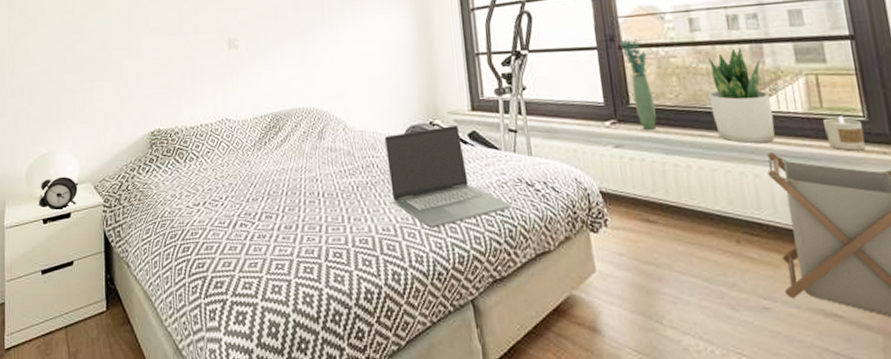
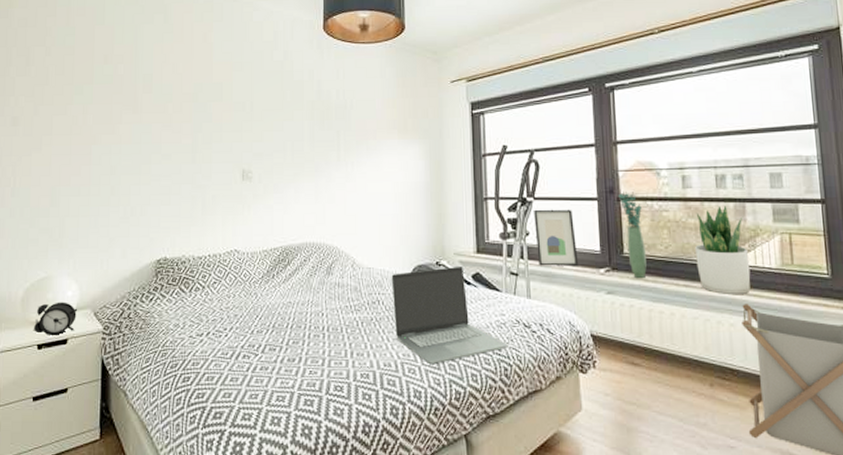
picture frame: none [529,60,582,122] -> present [534,209,579,266]
candle: present [823,116,865,151] -> none [793,272,827,305]

